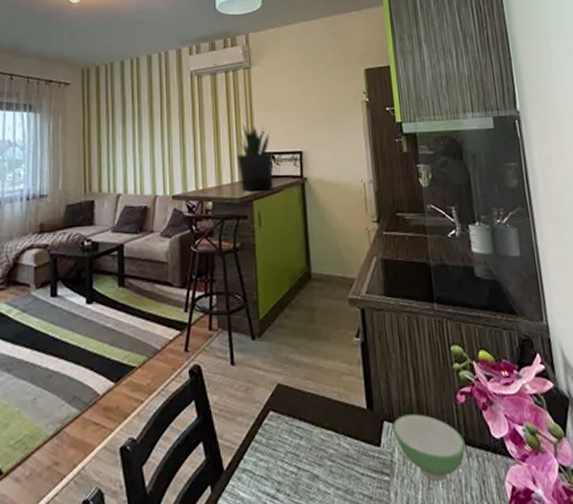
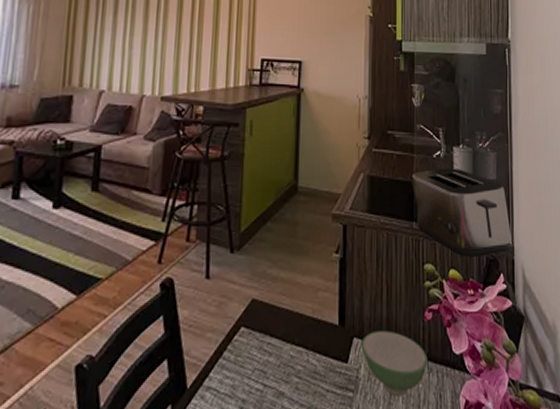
planter: present [237,124,274,193] -> none [234,27,272,100]
toaster: none [427,246,545,338] -> present [411,168,512,257]

